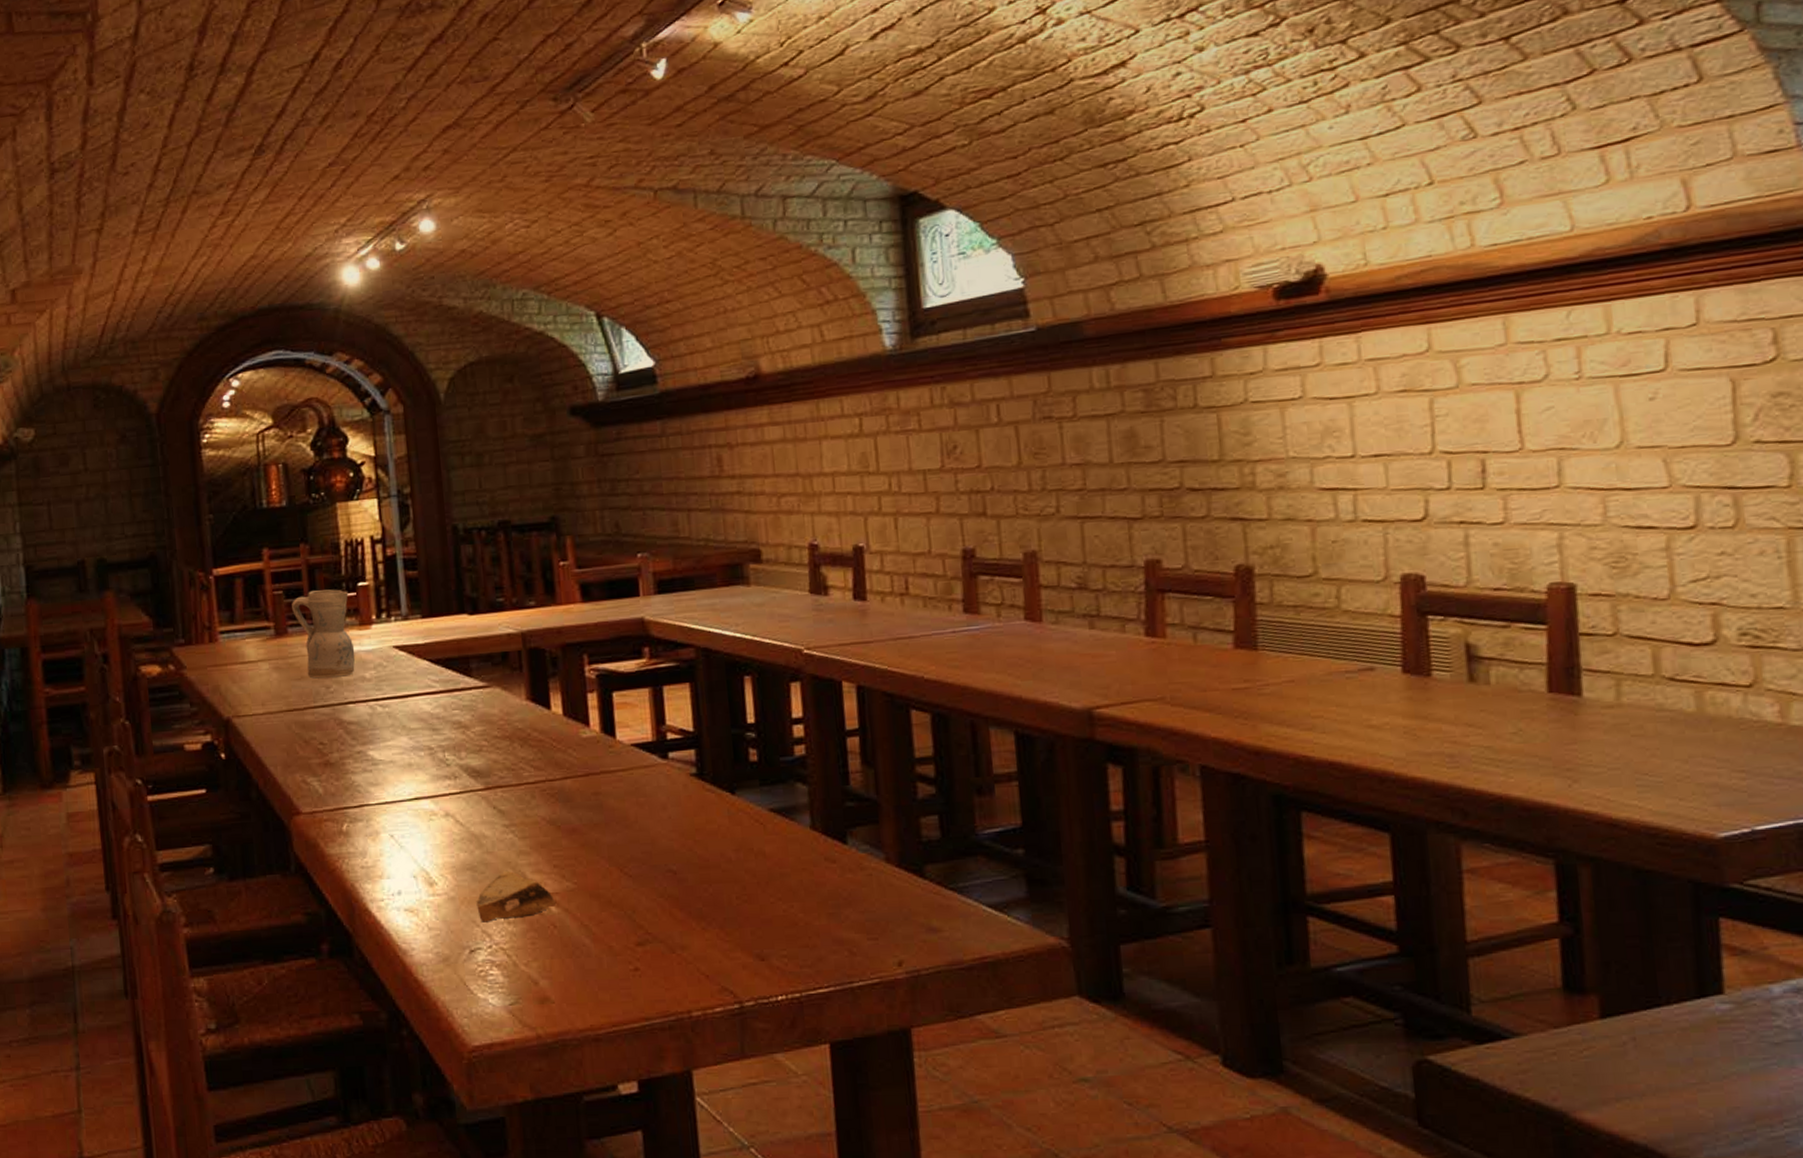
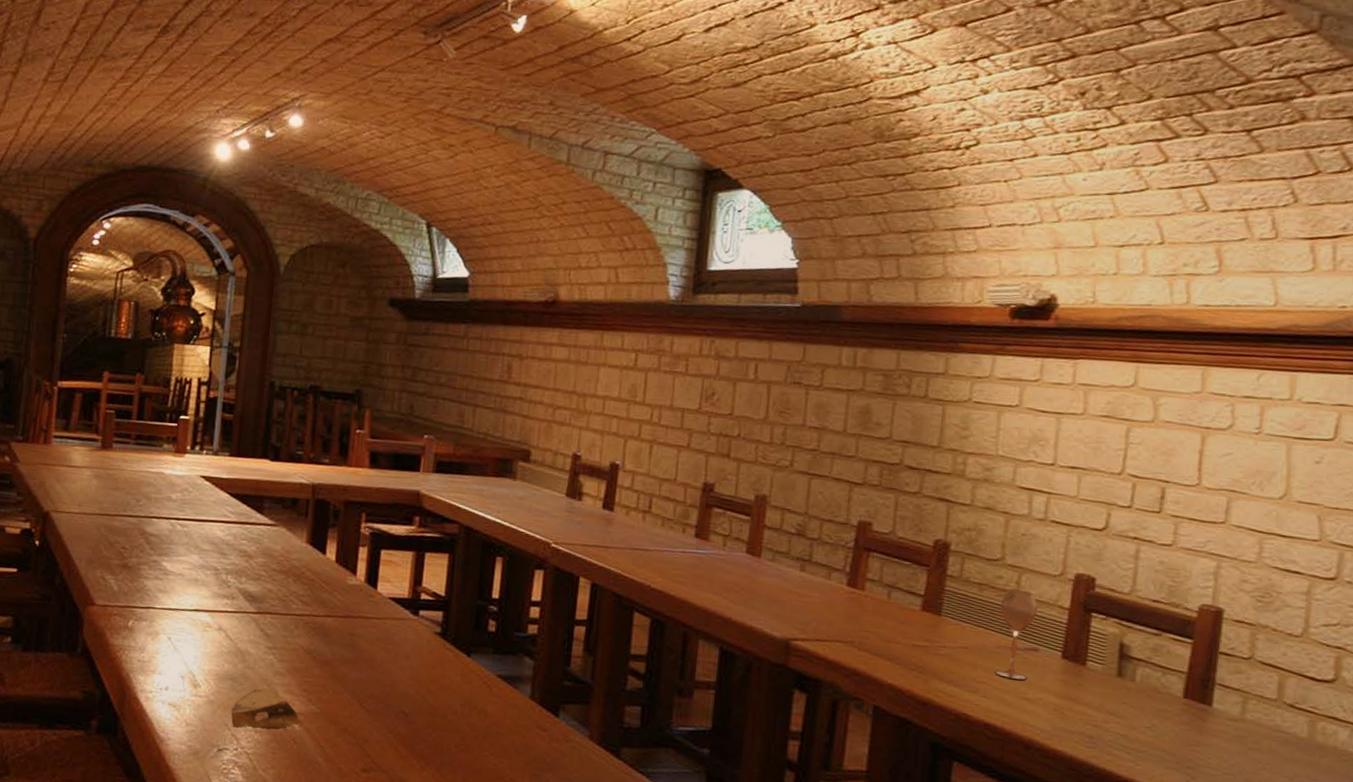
ceramic pitcher: present [292,589,355,679] -> none [120,415,171,494]
wineglass: none [1322,604,1368,709] -> present [994,588,1038,682]

